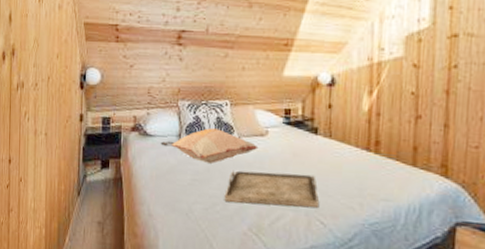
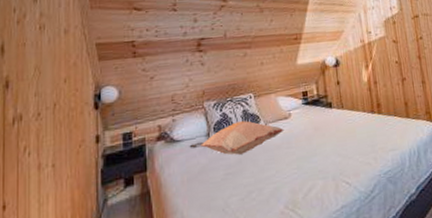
serving tray: present [224,170,319,208] -> none [258,143,342,188]

